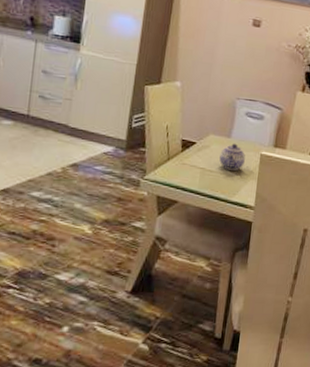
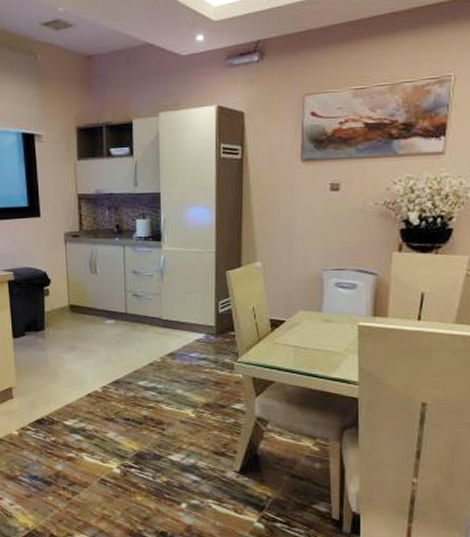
teapot: present [219,143,245,171] -> none [312,317,341,345]

